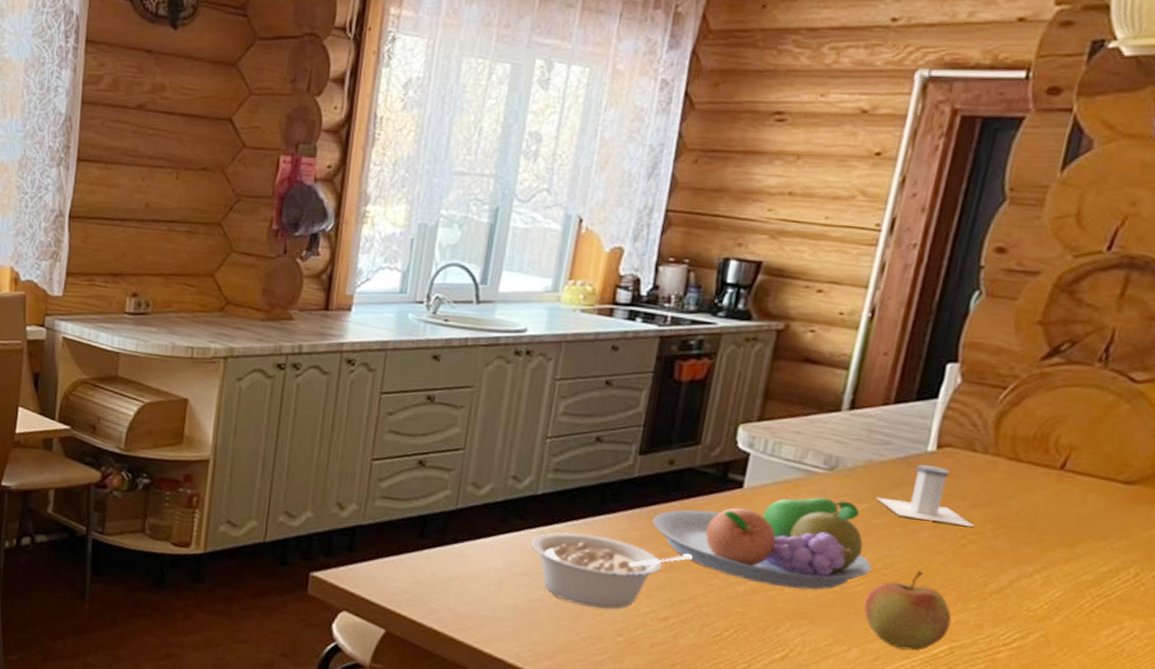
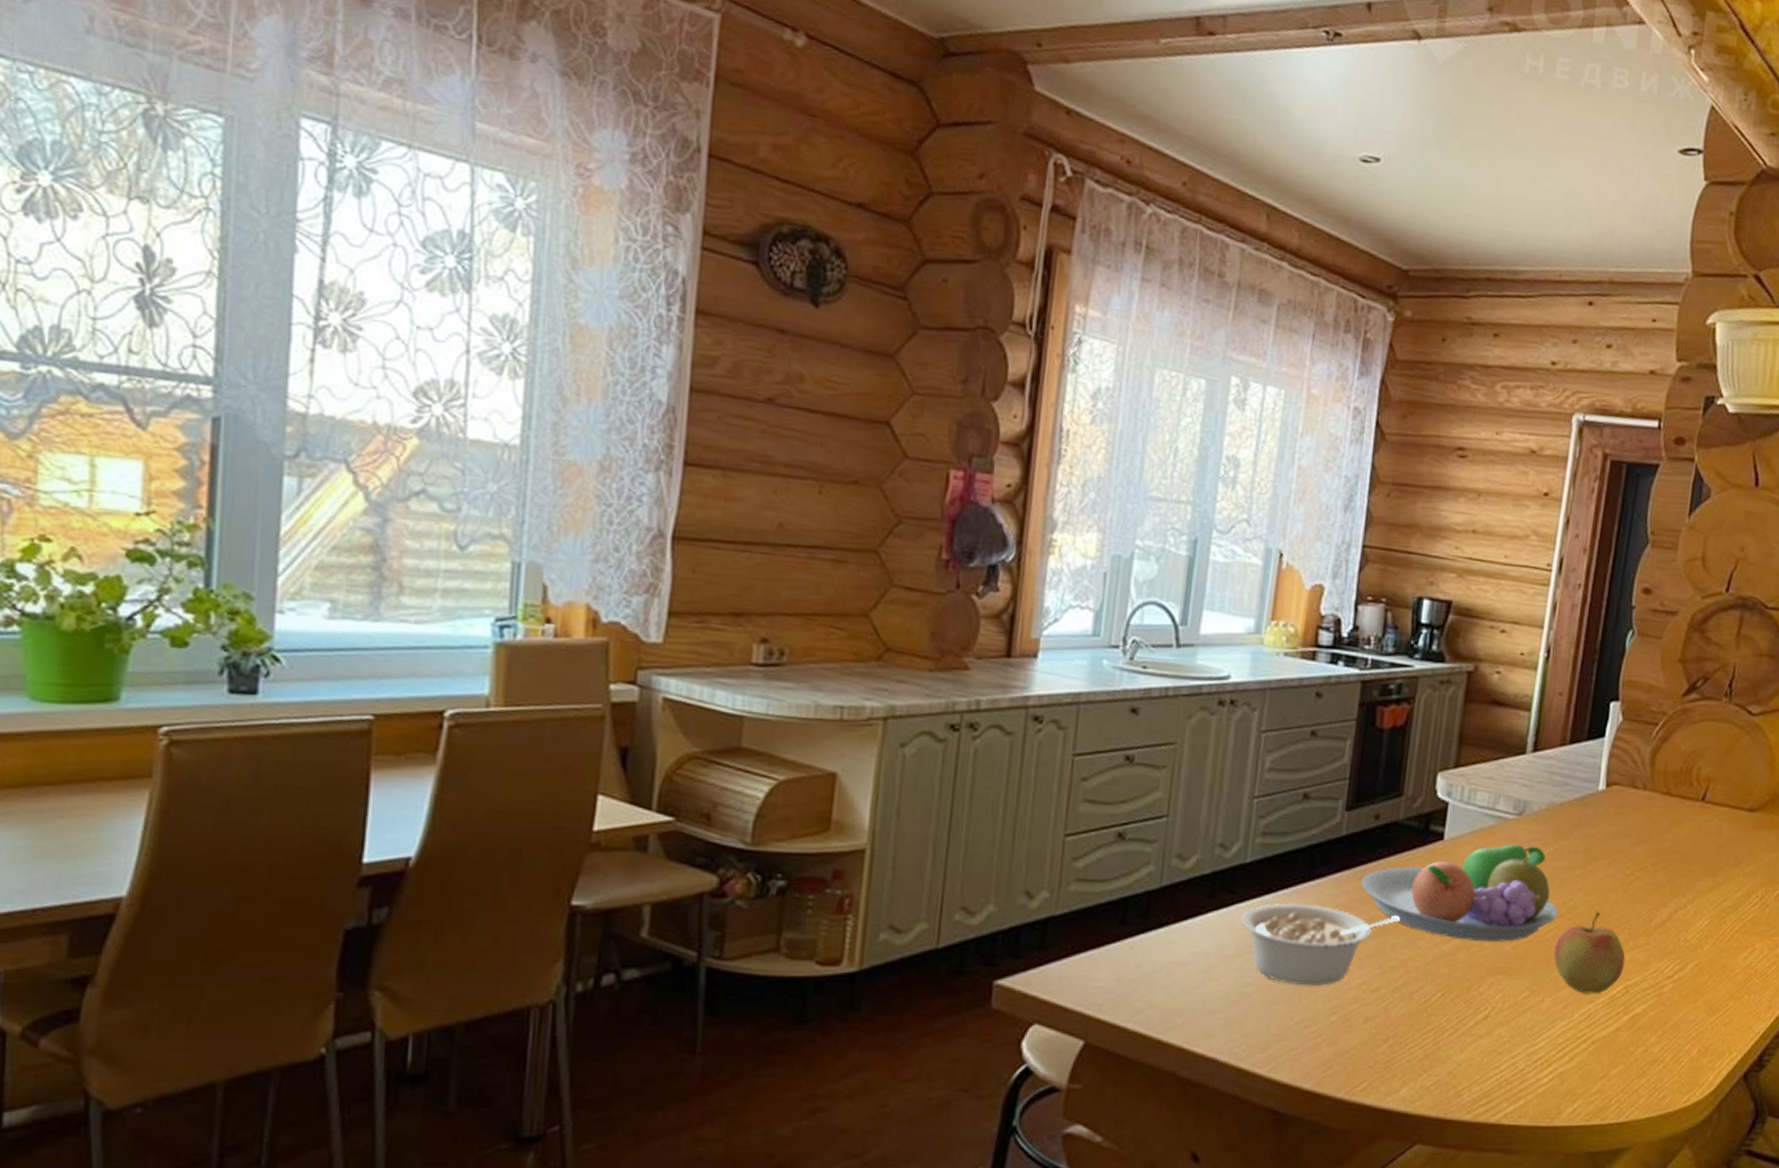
salt shaker: present [876,465,974,527] -> none [1559,804,1639,863]

